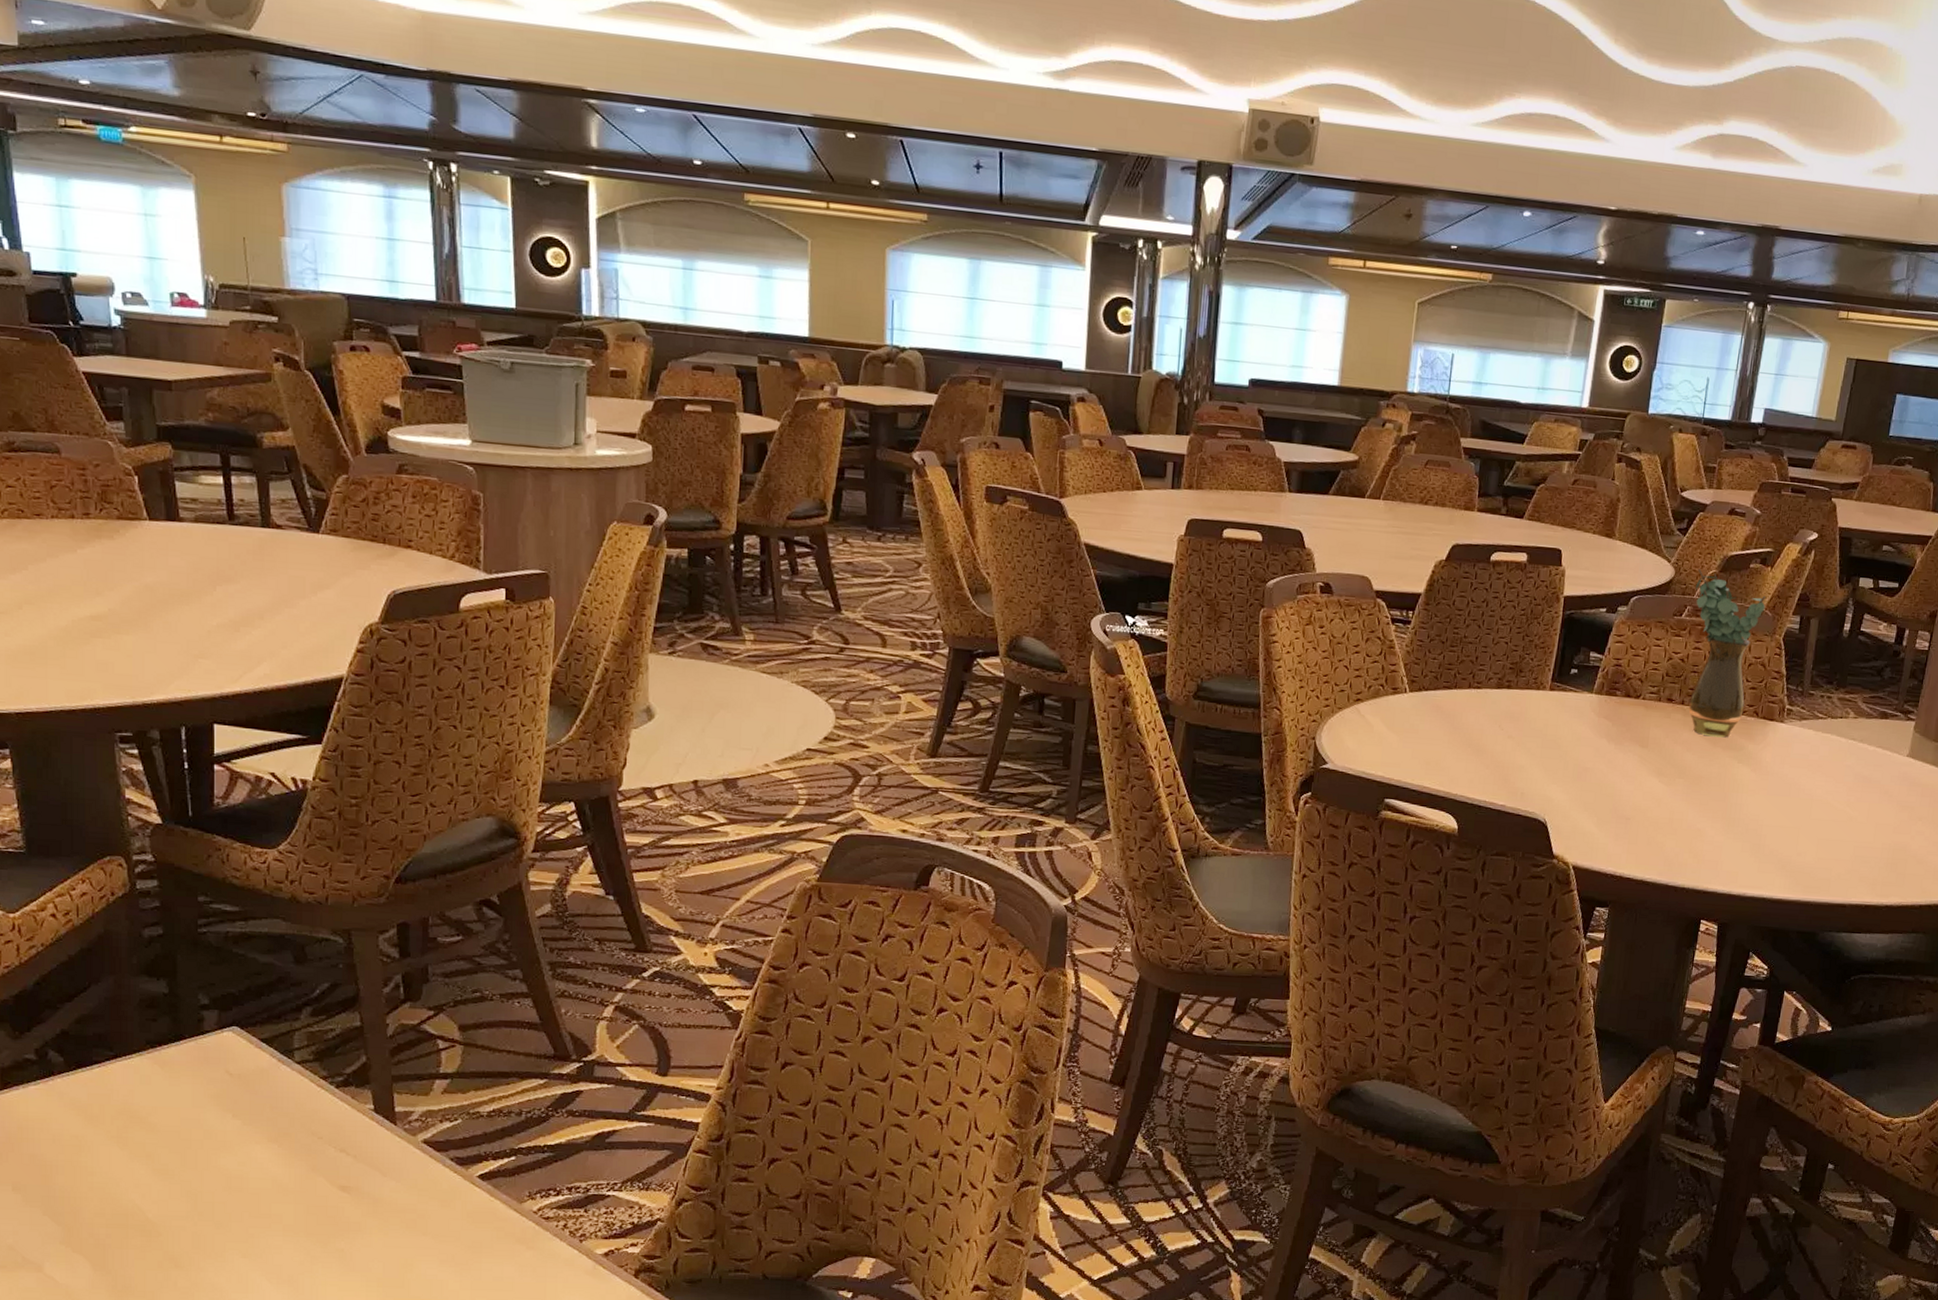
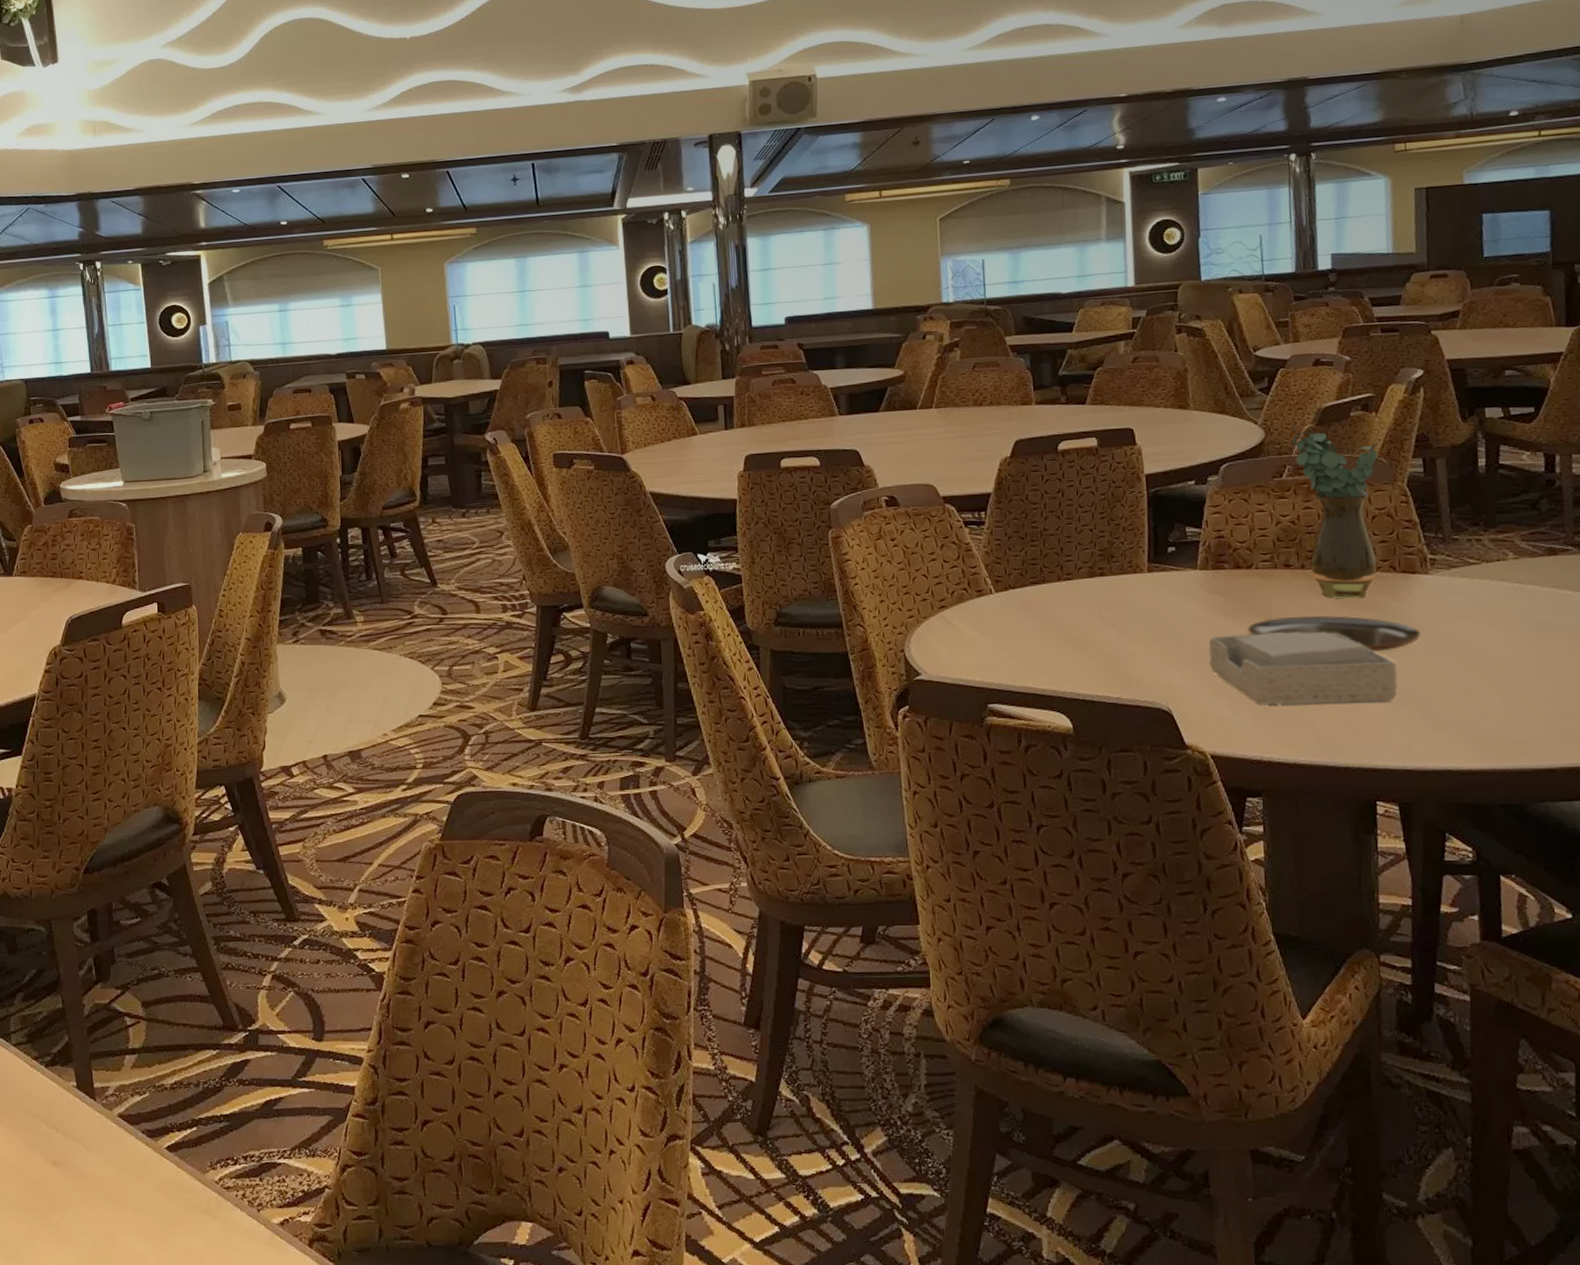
napkin holder: none [1587,758,1741,833] -> present [1208,631,1398,704]
plate: none [1624,746,1767,788] -> present [1246,615,1421,652]

